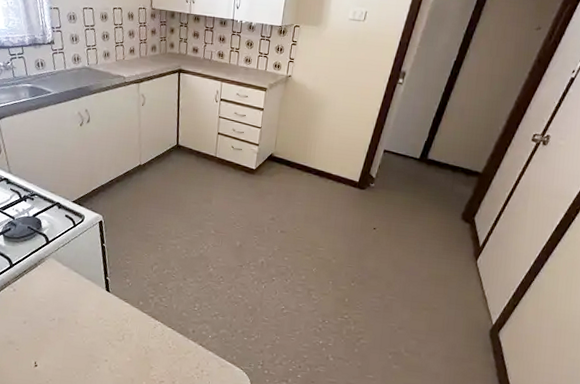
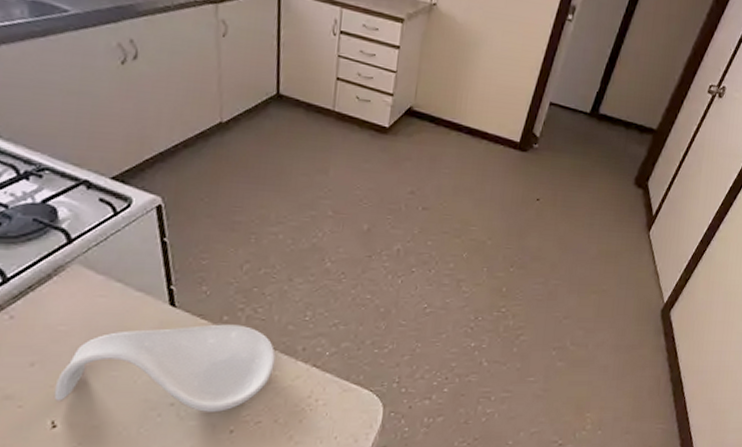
spoon rest: none [36,305,174,370] -> present [53,324,276,412]

